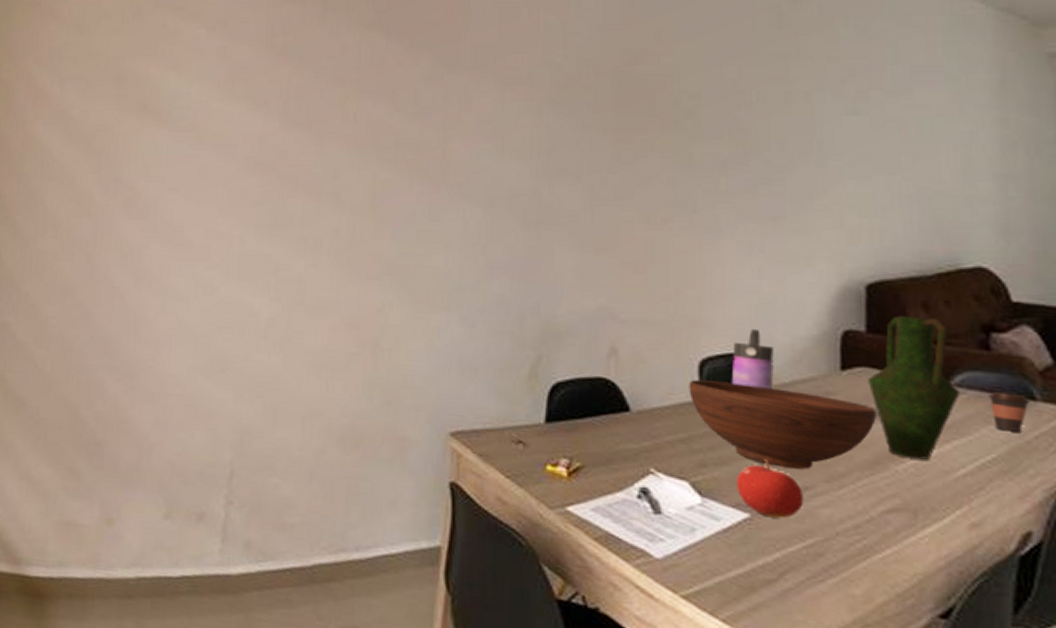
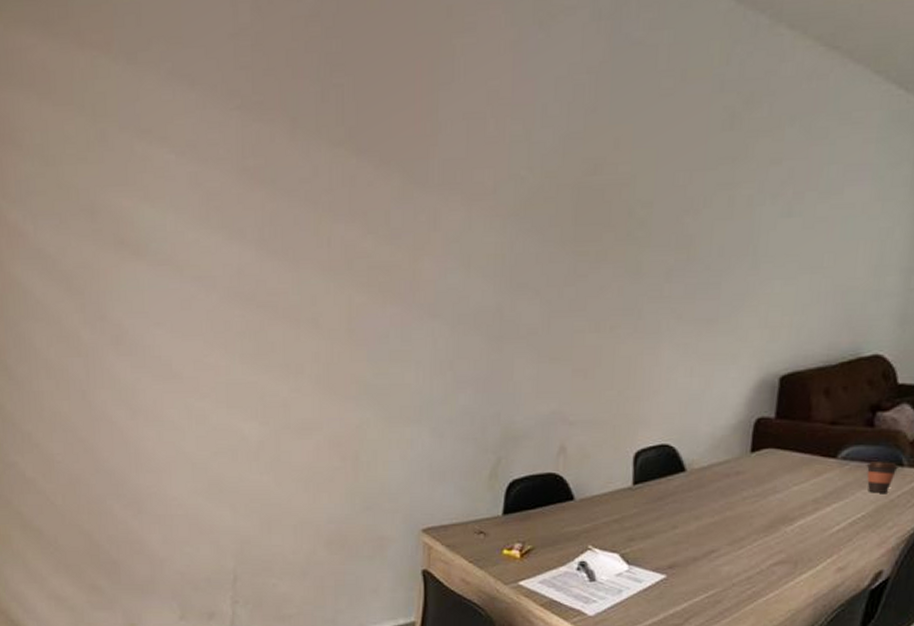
fruit bowl: present [689,380,877,470] -> none [624,469,776,536]
water bottle: present [731,329,774,390] -> none [659,422,697,473]
apple: present [735,459,803,519] -> none [657,531,710,577]
vase: present [868,315,960,460] -> none [771,402,845,521]

